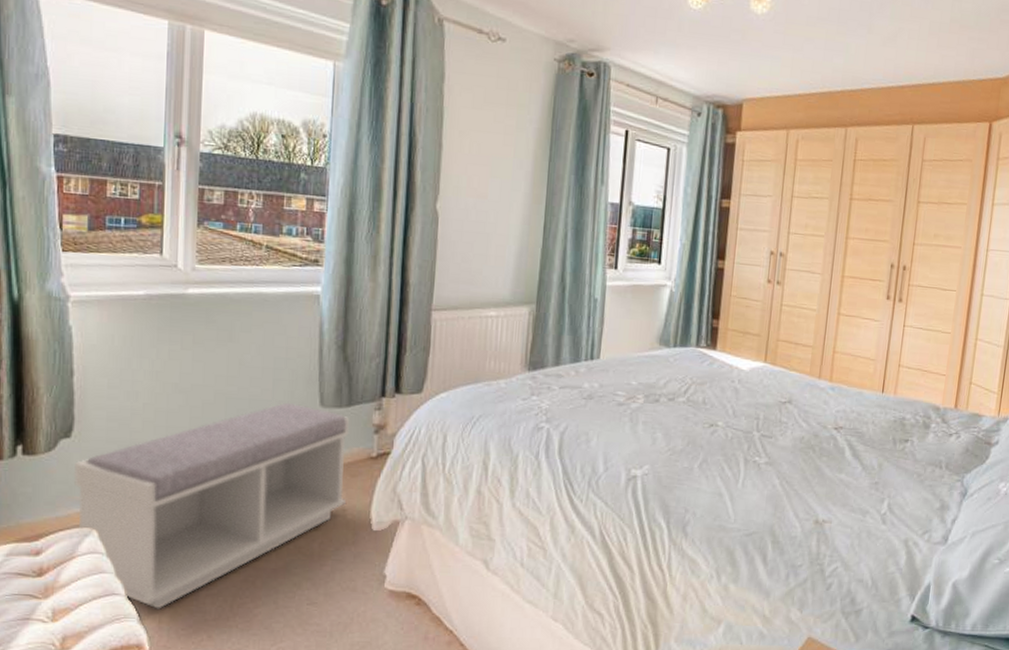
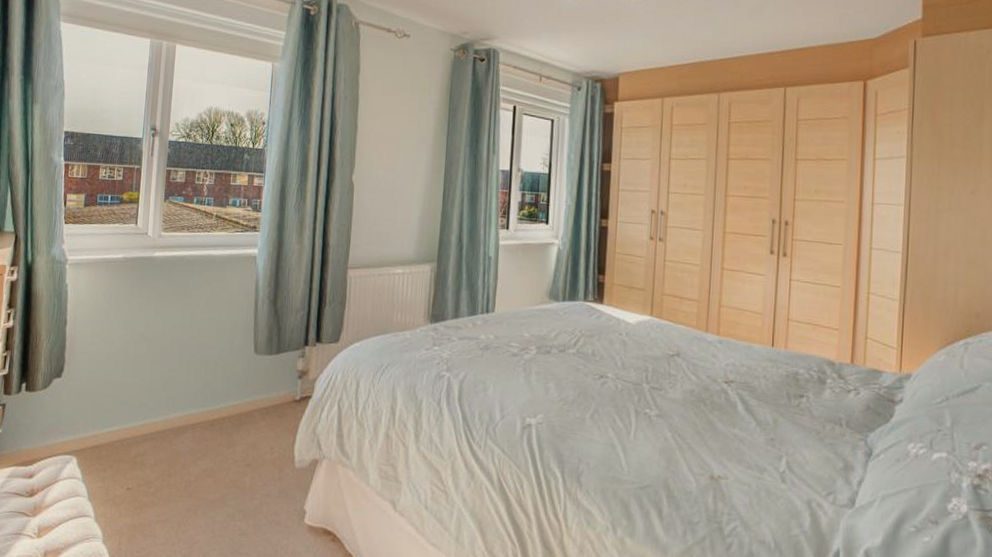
bench: present [73,403,350,609] -> none [61,350,278,532]

